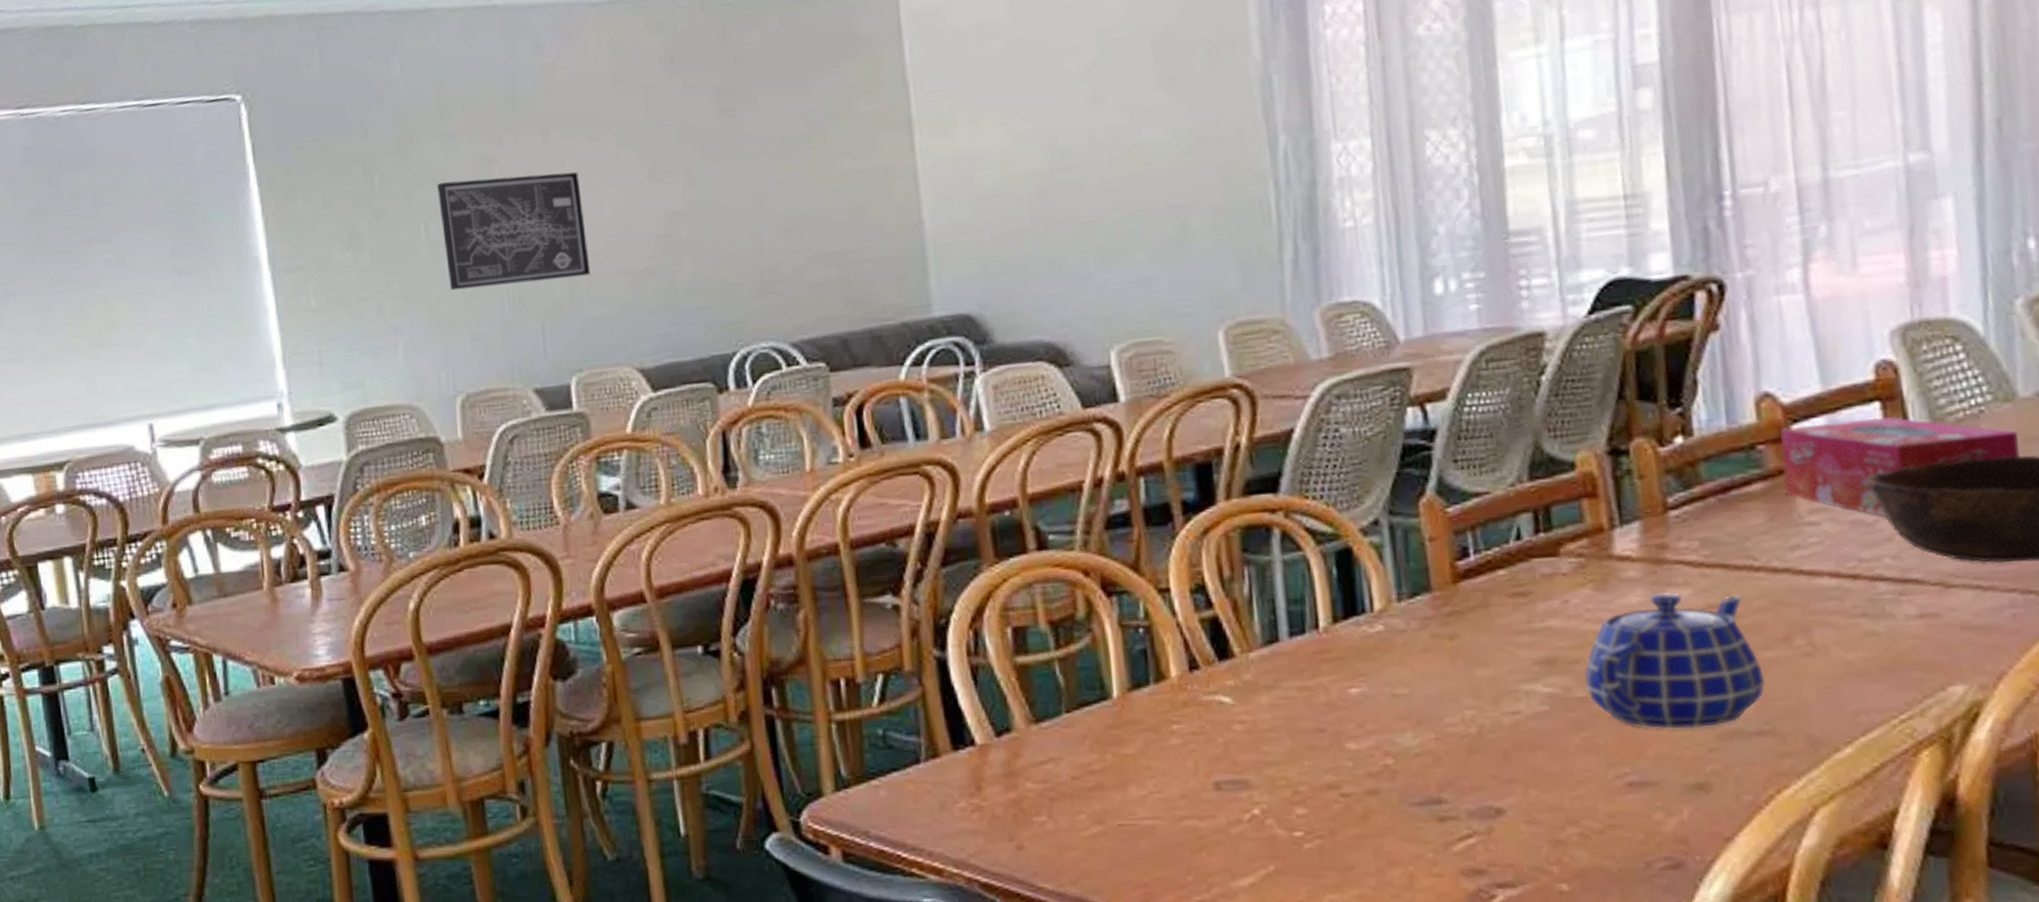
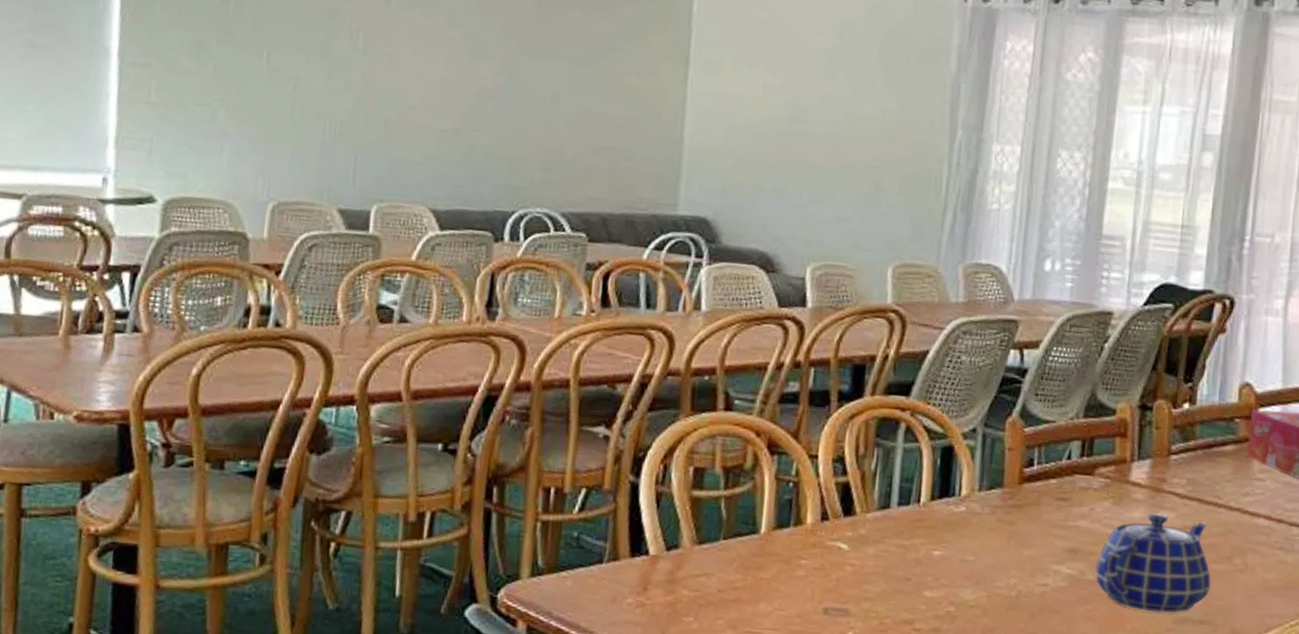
wall art: present [437,172,591,291] -> none [280,21,410,124]

